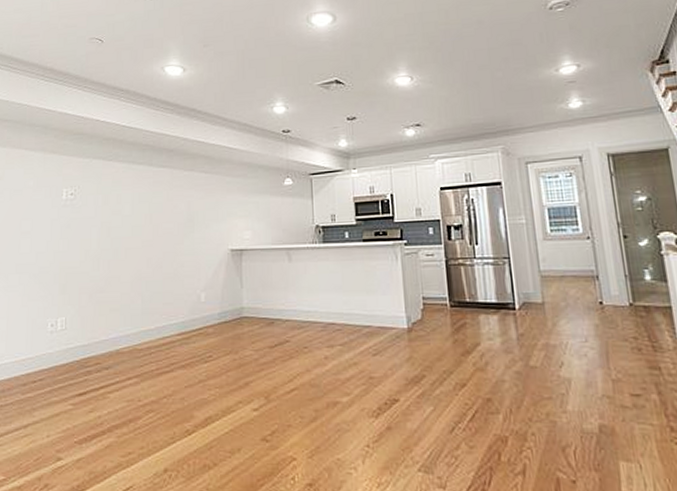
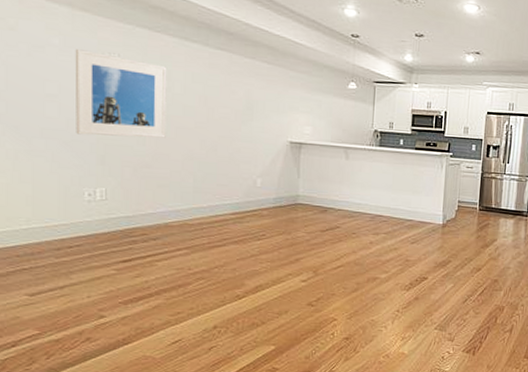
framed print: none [43,187,118,266] -> present [75,49,167,138]

